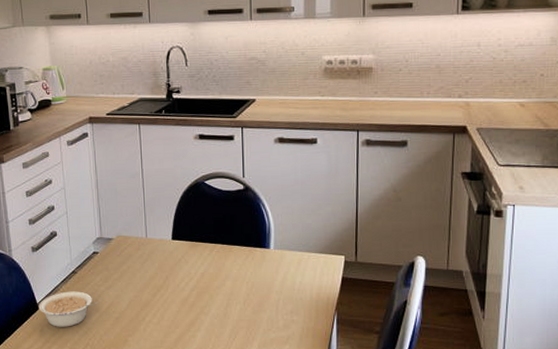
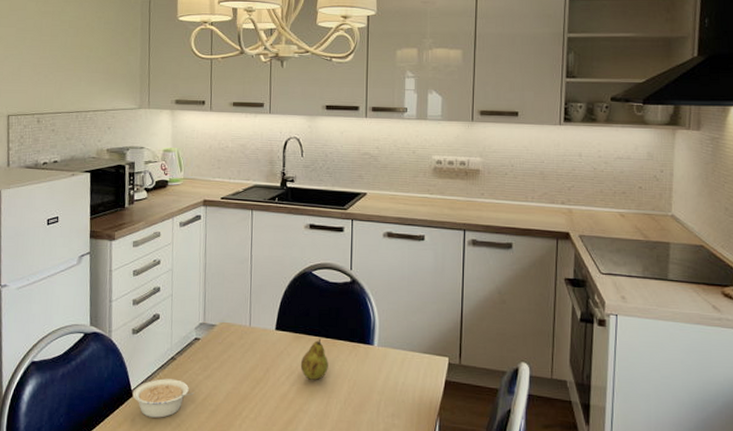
fruit: none [198,245,226,284] -> present [300,338,328,380]

